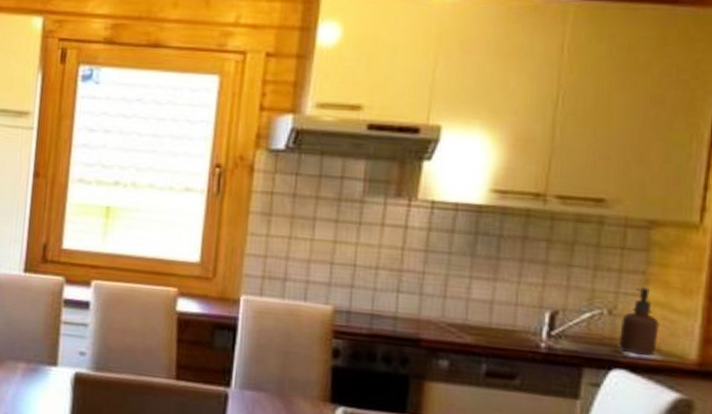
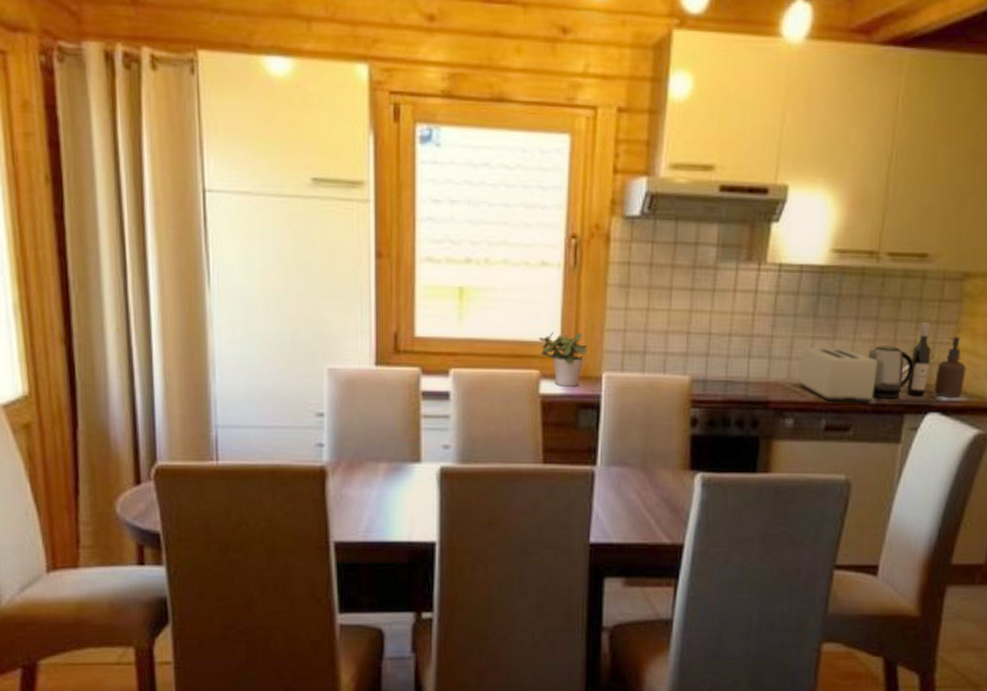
potted plant: none [178,253,227,307] -> present [538,332,588,387]
toaster: none [454,286,548,351] -> present [798,346,878,404]
kettle: none [536,290,593,350] -> present [868,345,914,399]
bottle: none [584,269,613,350] -> present [906,321,931,396]

